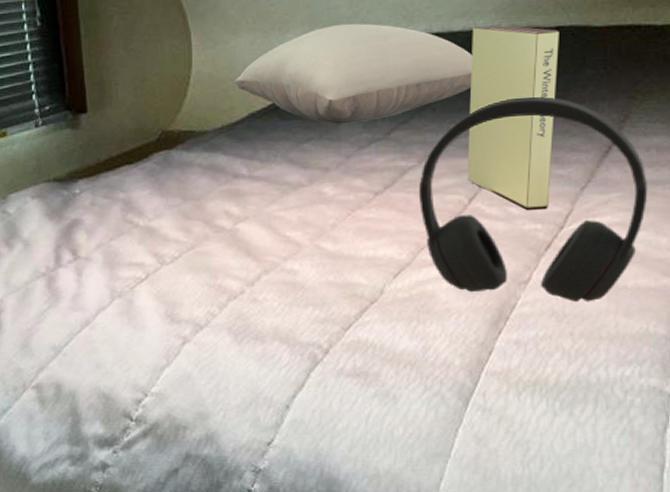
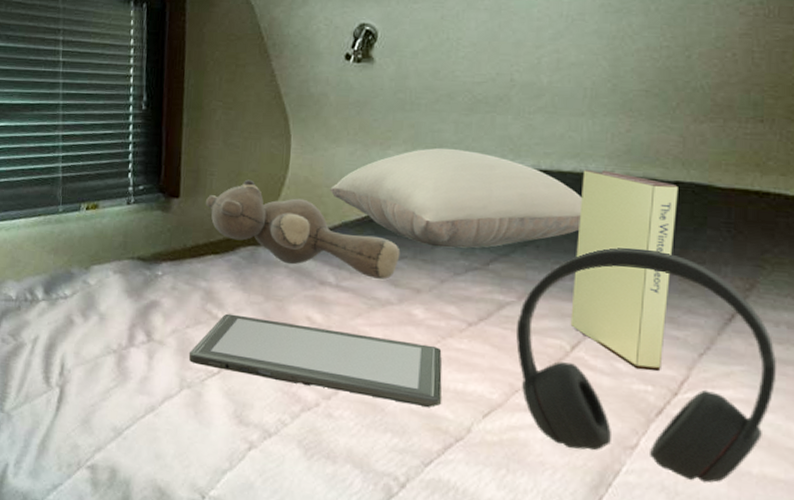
stuffed bear: none [113,83,307,164] -> present [205,179,401,279]
tablet: none [115,219,355,277] -> present [188,313,442,407]

